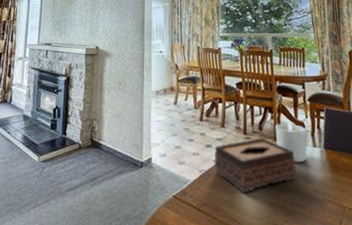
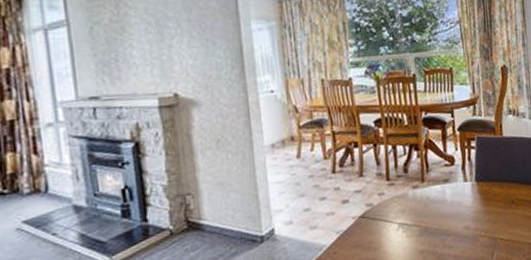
tissue box: present [215,138,296,193] -> none [353,181,446,247]
candle: present [275,122,307,163] -> none [421,157,457,202]

